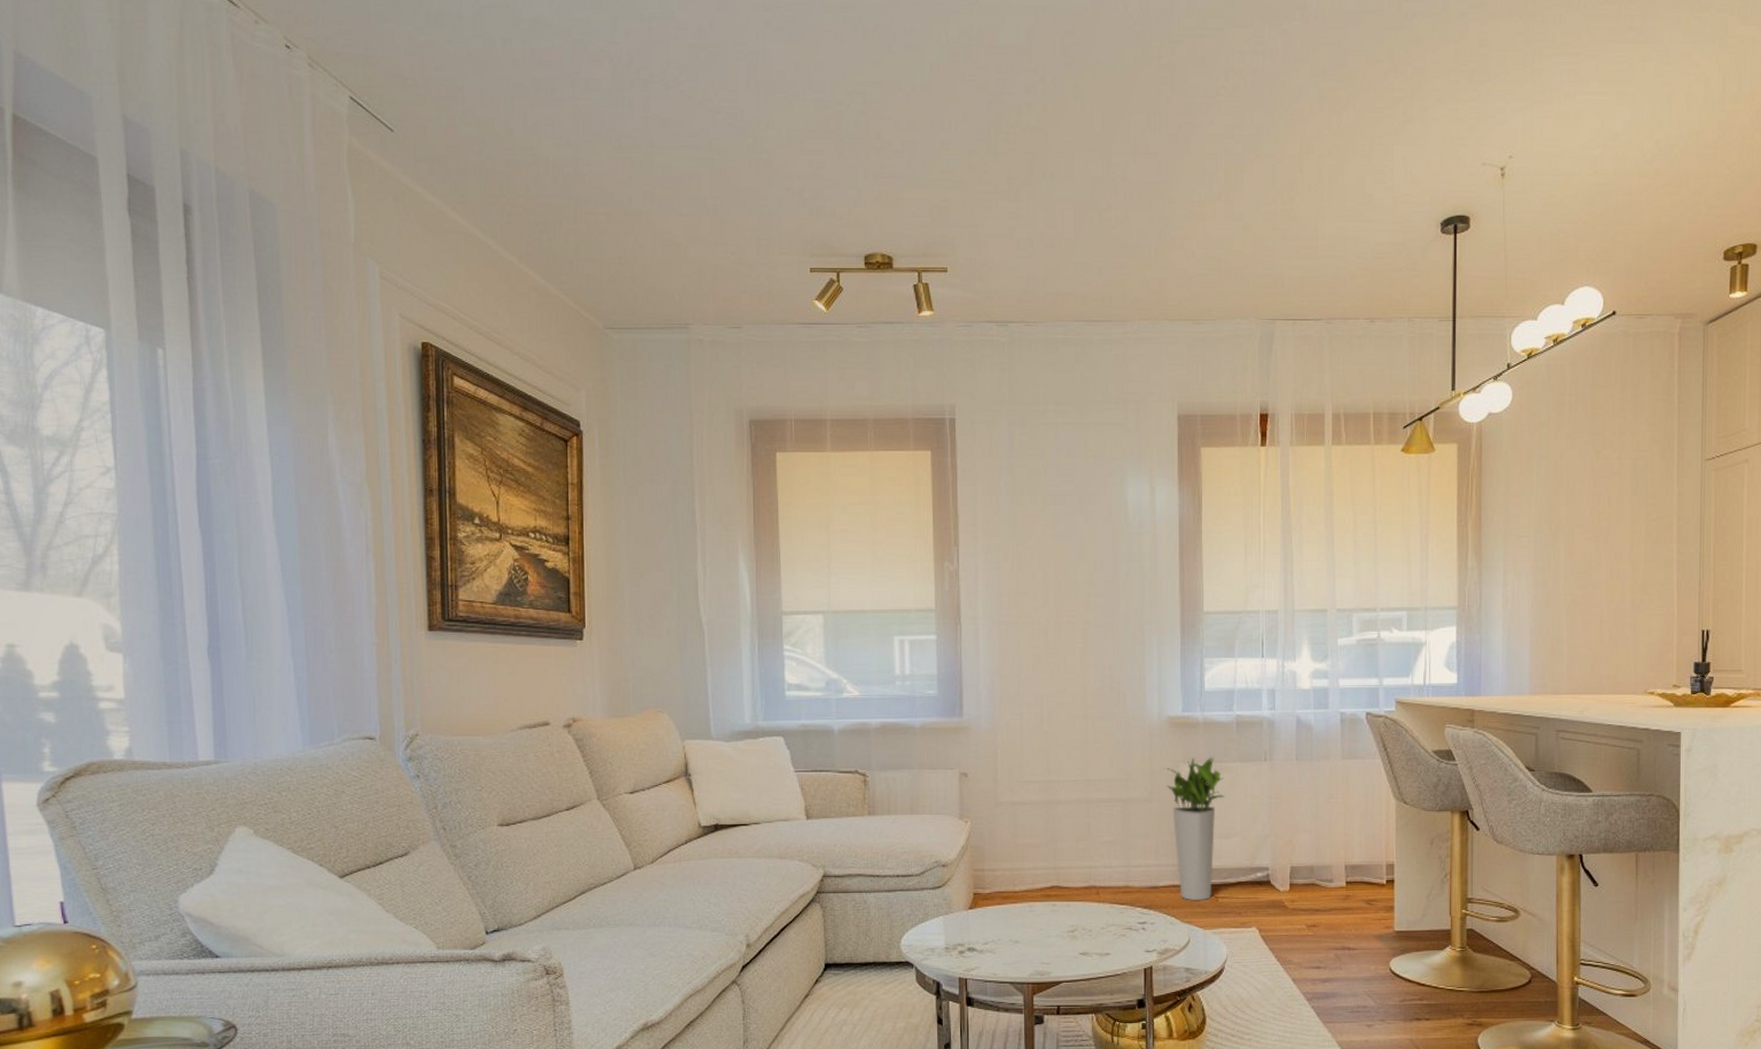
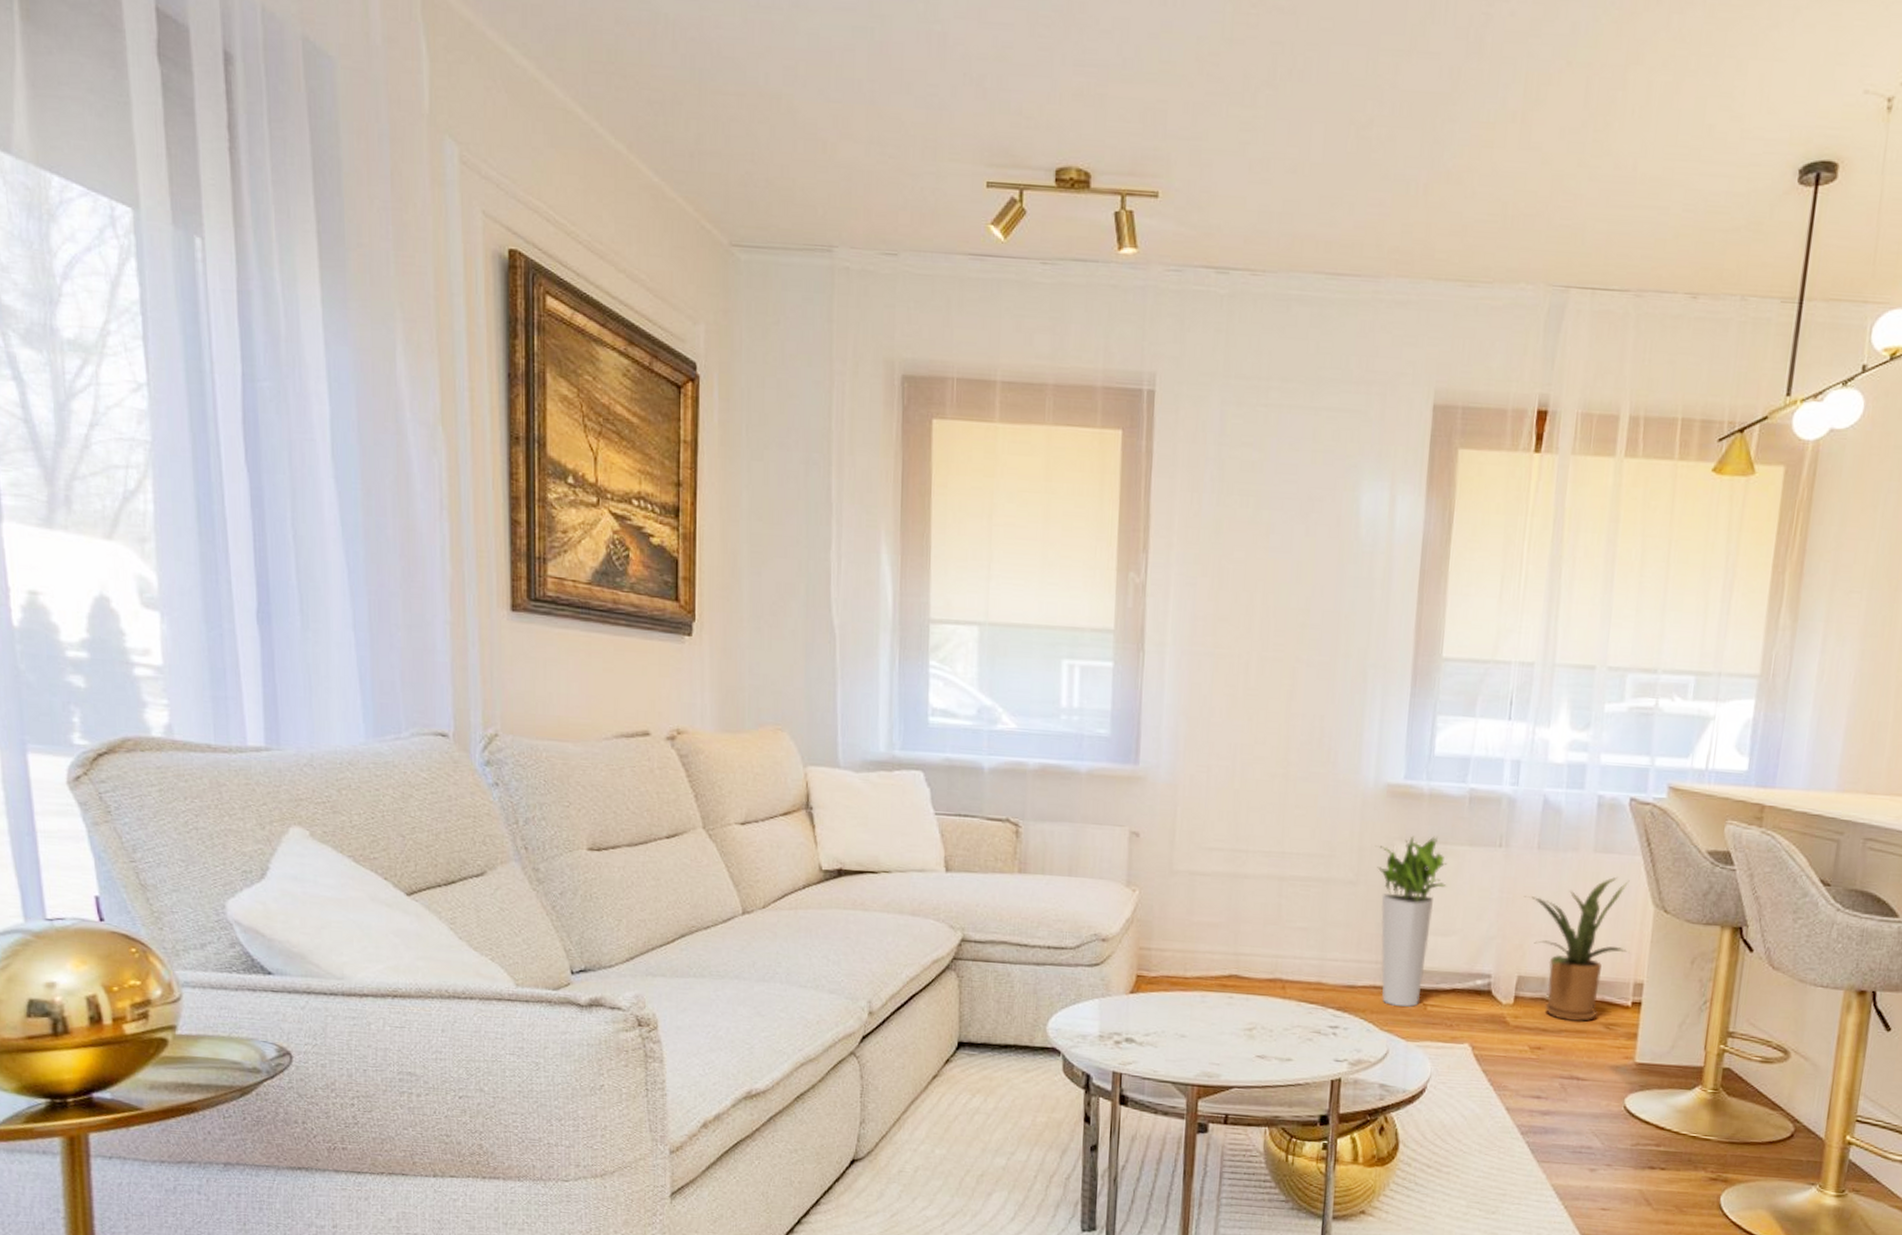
house plant: none [1288,777,1378,900] -> present [1523,876,1630,1022]

